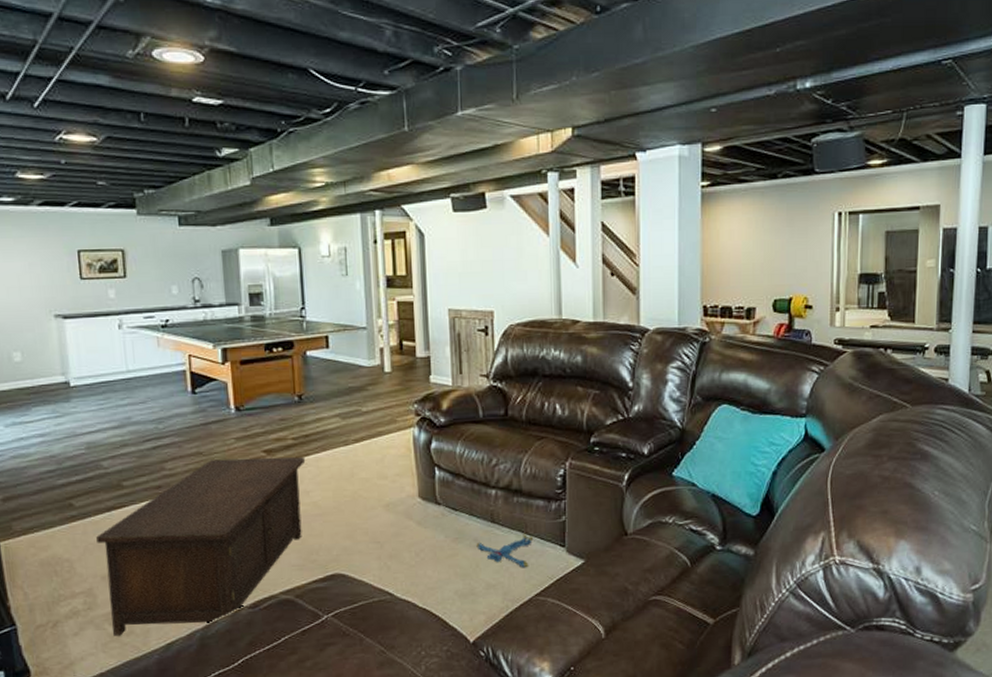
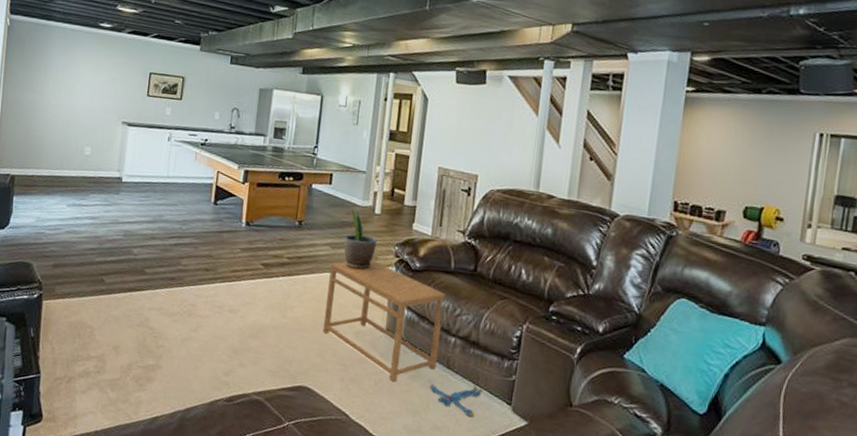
cabinet: present [96,457,306,636] -> none [112,263,295,408]
side table: none [343,423,480,549] -> present [322,259,446,382]
potted plant: none [355,371,393,438] -> present [344,208,377,270]

